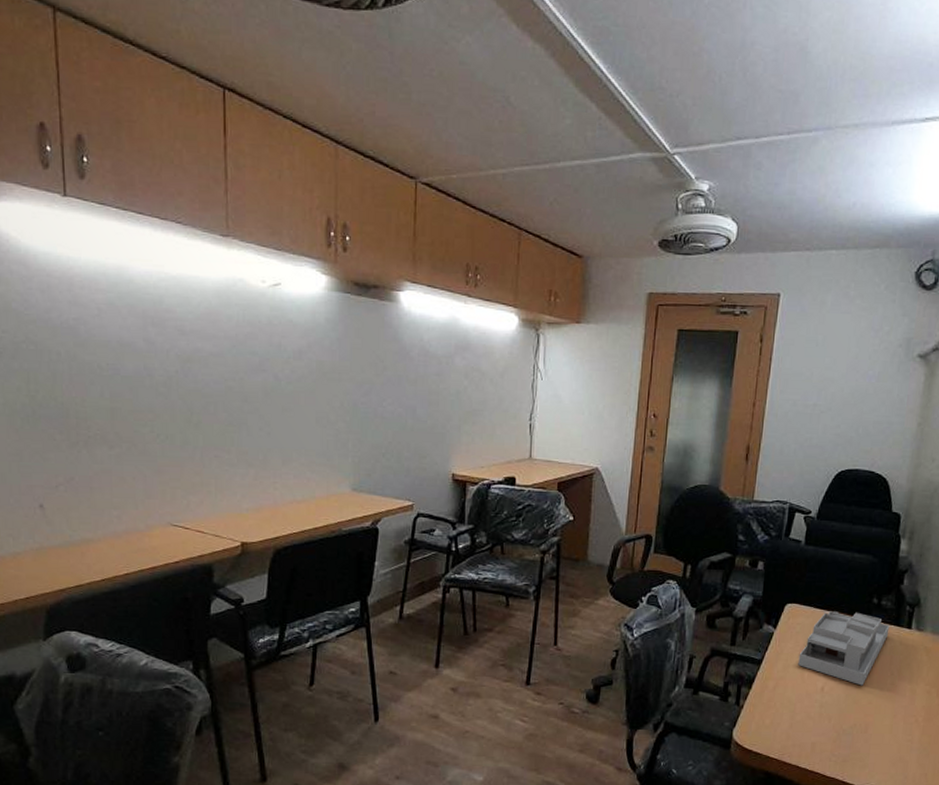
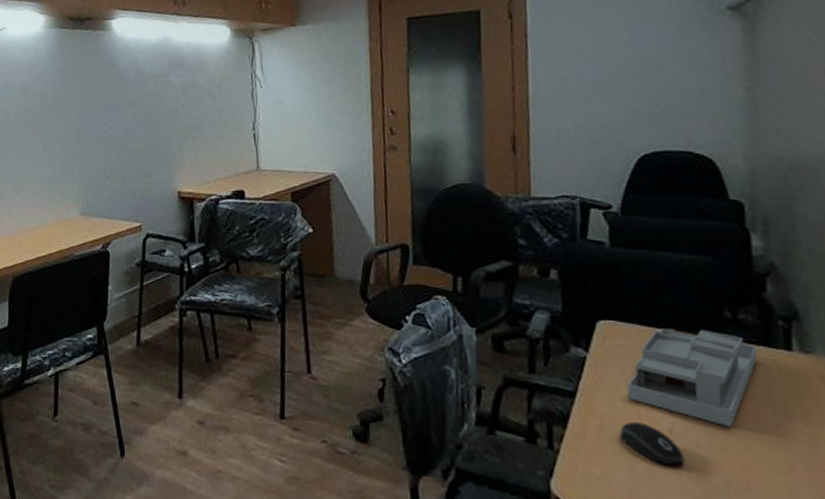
computer mouse: none [787,683,828,715] -> present [619,422,684,465]

